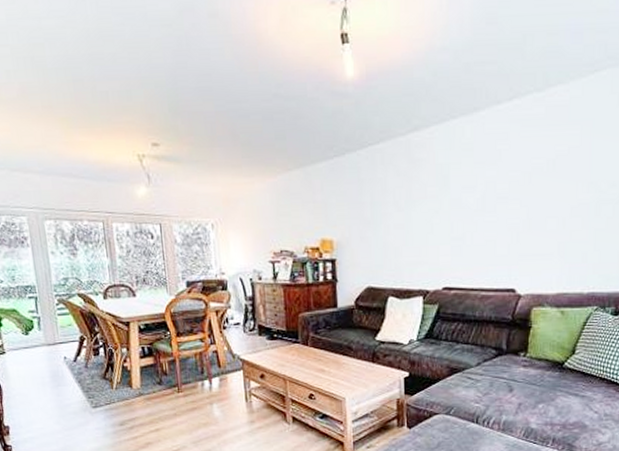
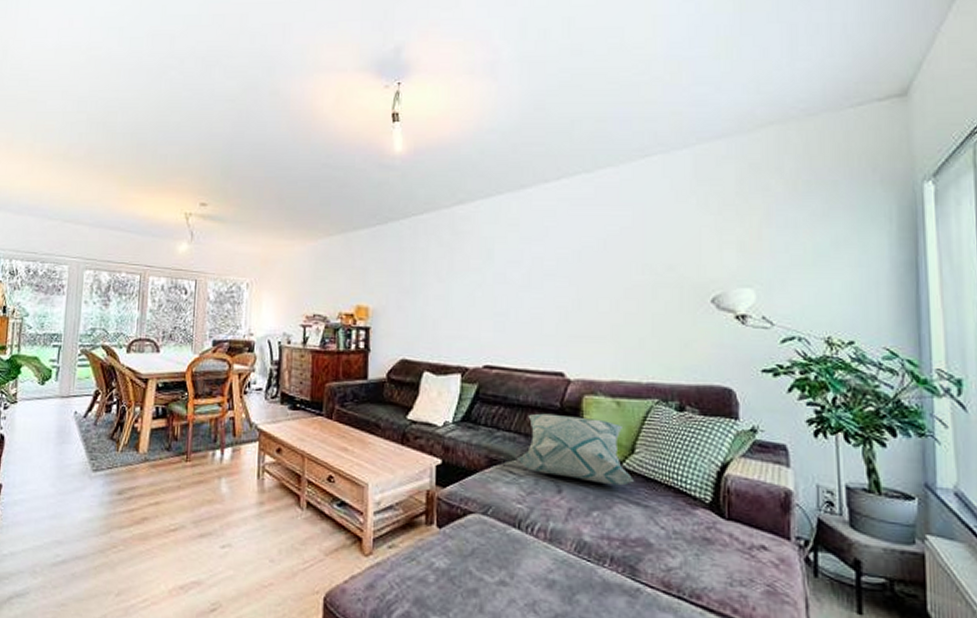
decorative pillow: none [475,326,575,382] -> present [517,413,635,486]

